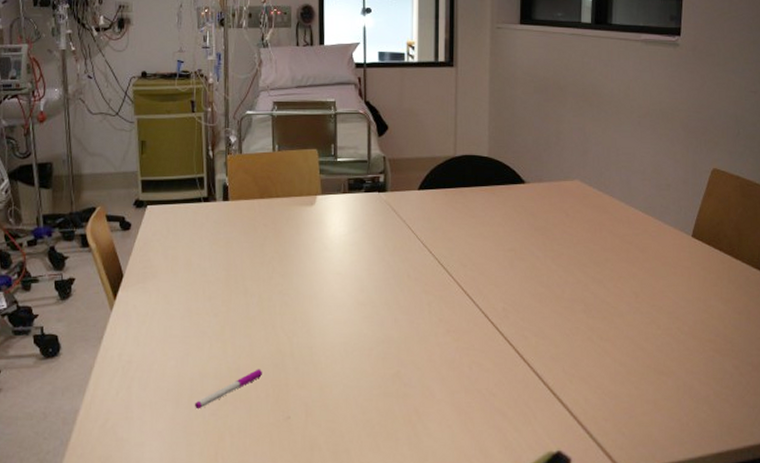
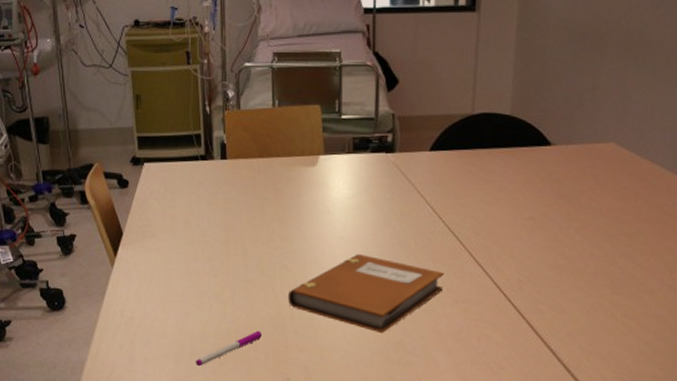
notebook: none [287,289,436,366] -> present [287,254,444,334]

